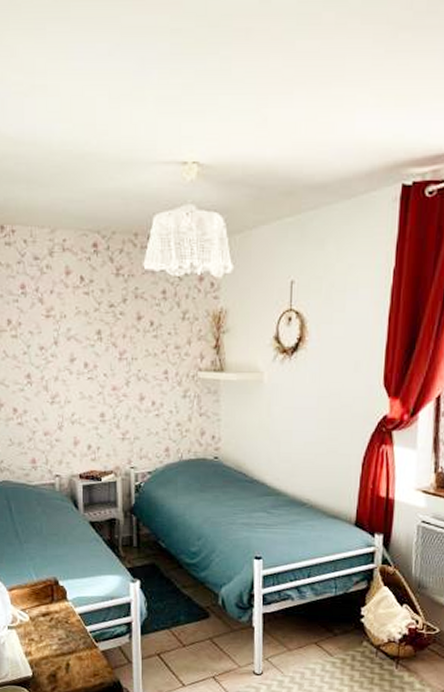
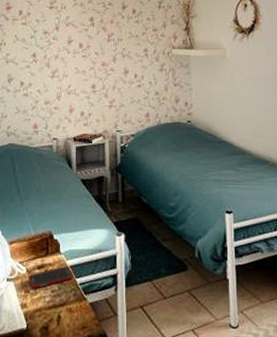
cell phone: none [32,613,83,637] -> present [28,265,74,289]

